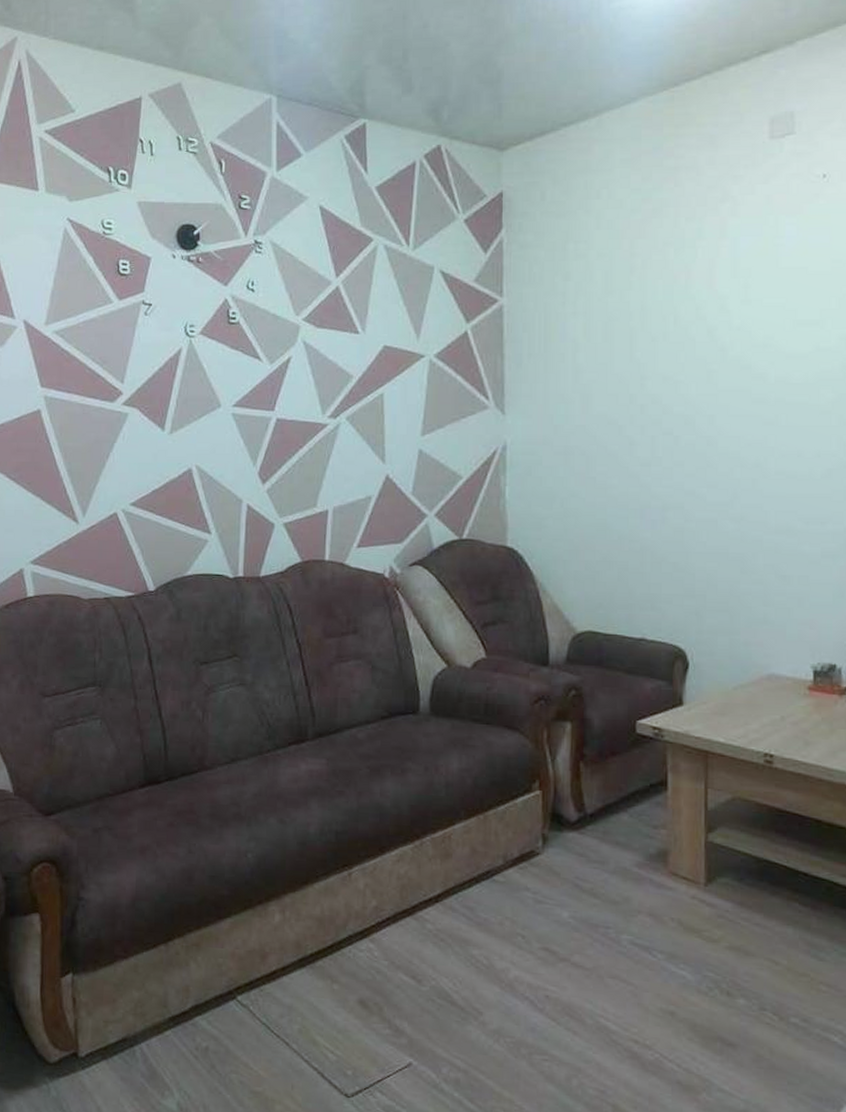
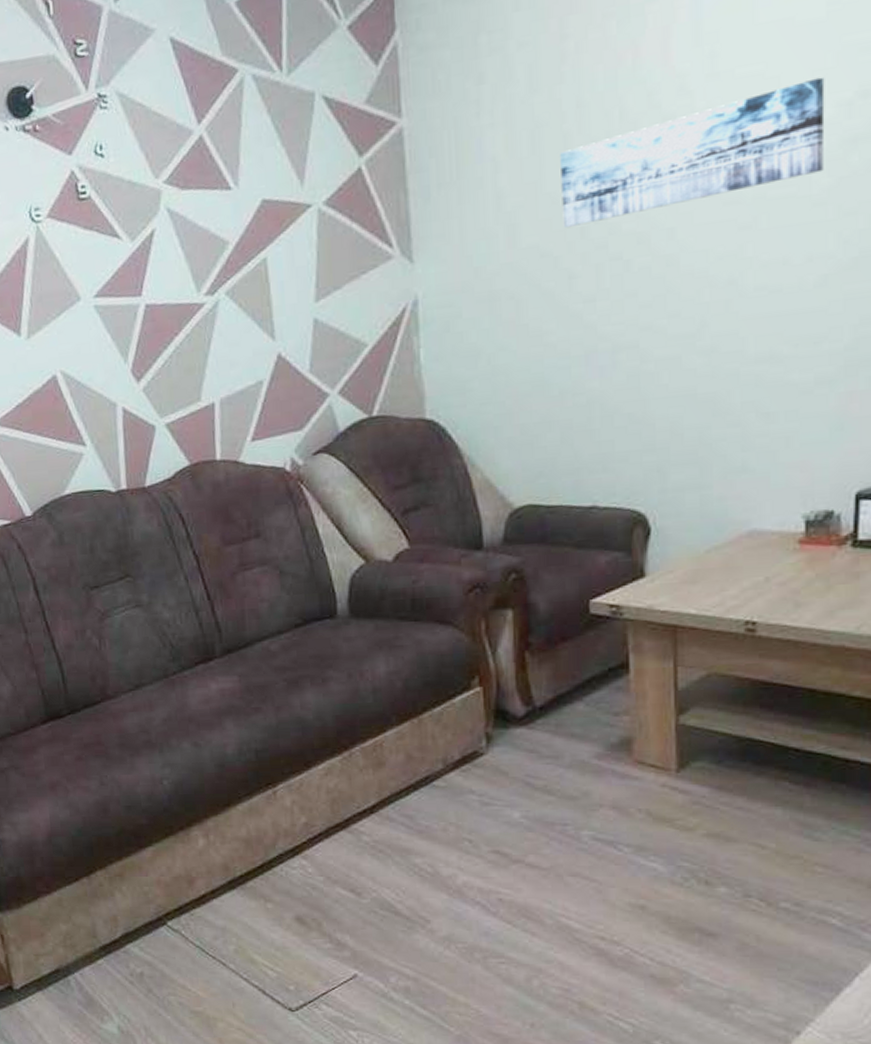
wall art: none [627,315,830,403] -> present [560,77,825,228]

